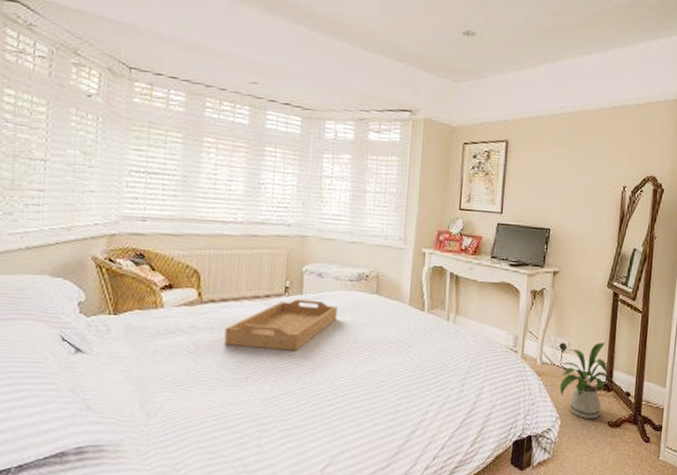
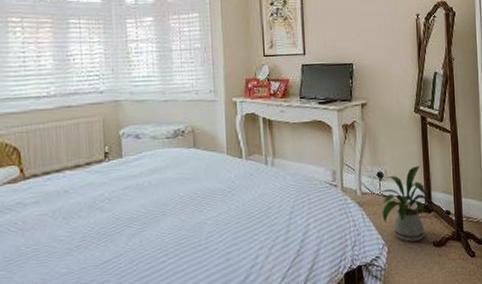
serving tray: present [224,299,338,351] -> none [50,161,158,218]

